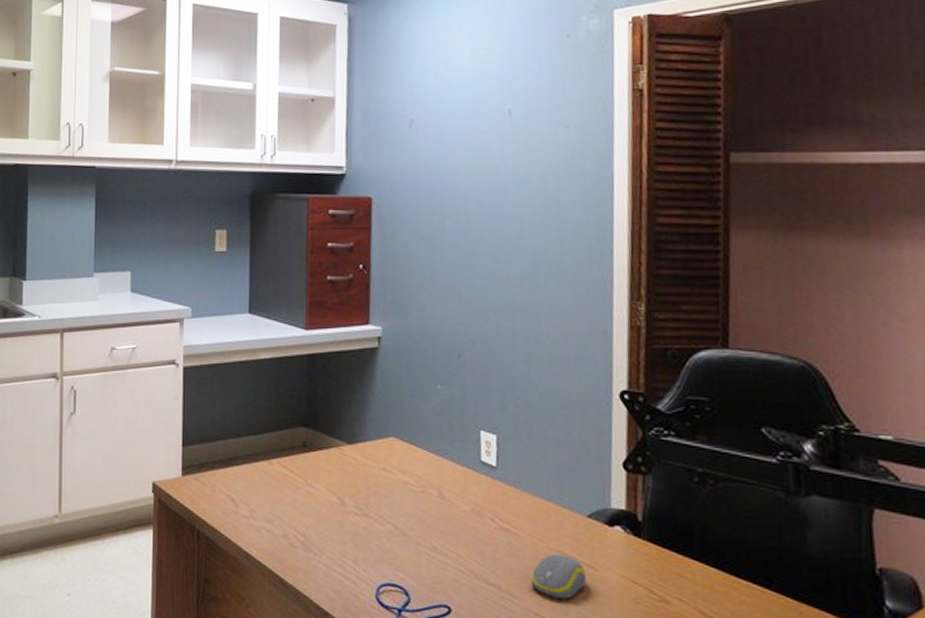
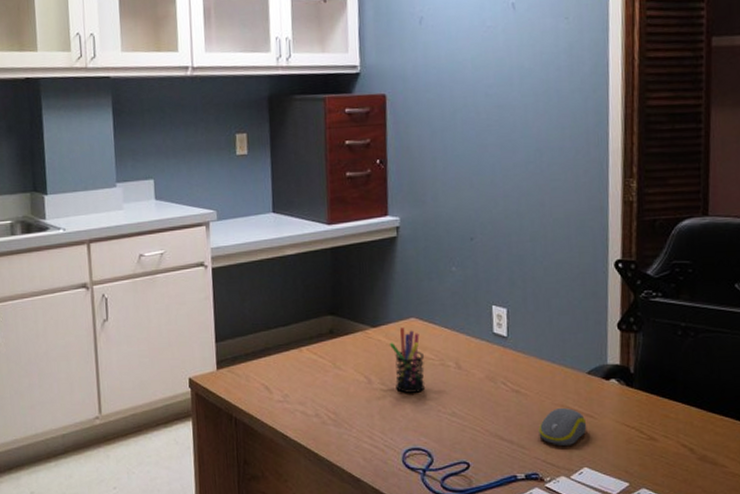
pen holder: none [365,447,405,521] -> present [389,327,425,393]

